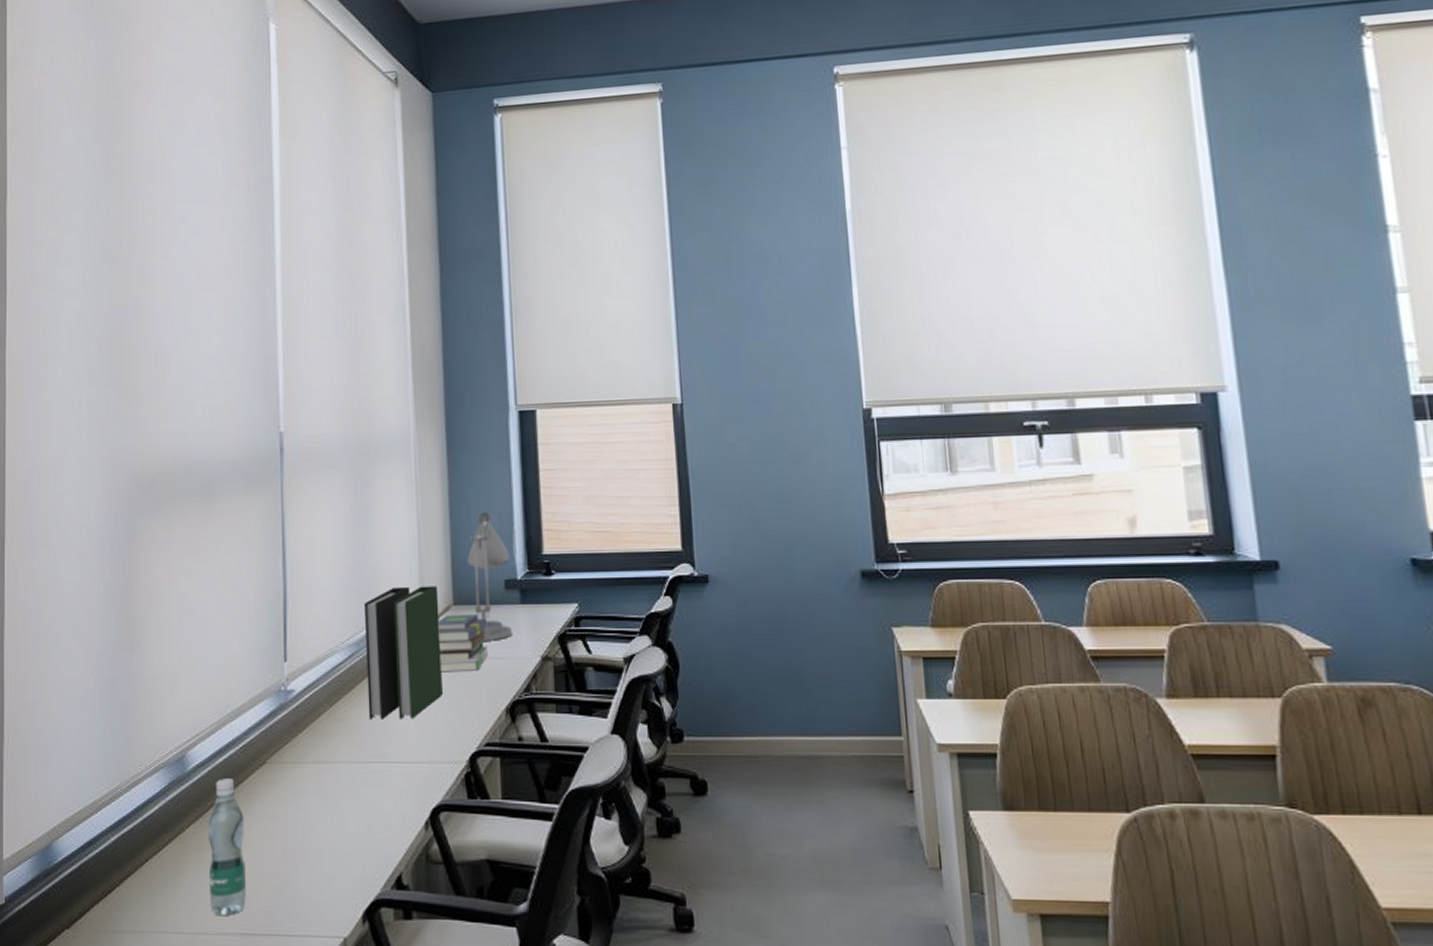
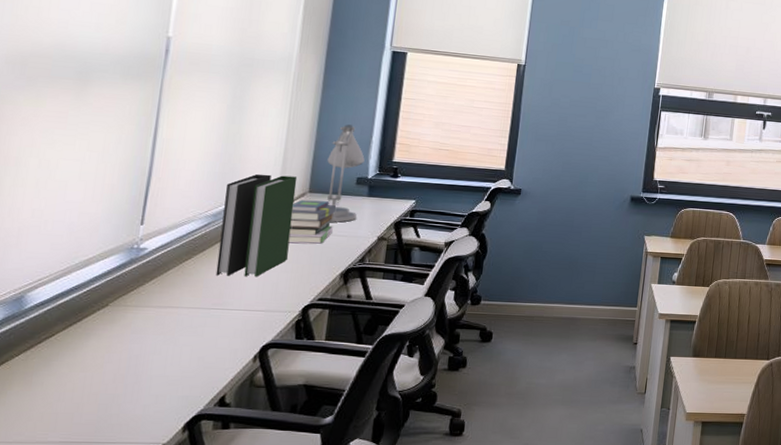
bottle: present [207,778,246,915] -> none [31,316,79,427]

